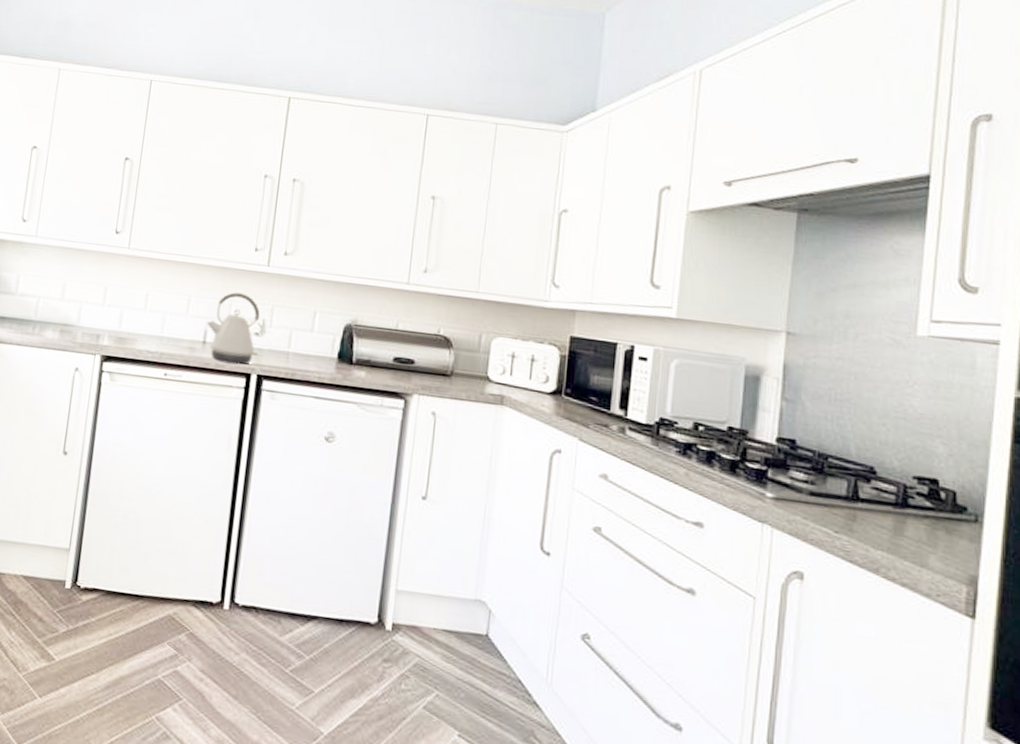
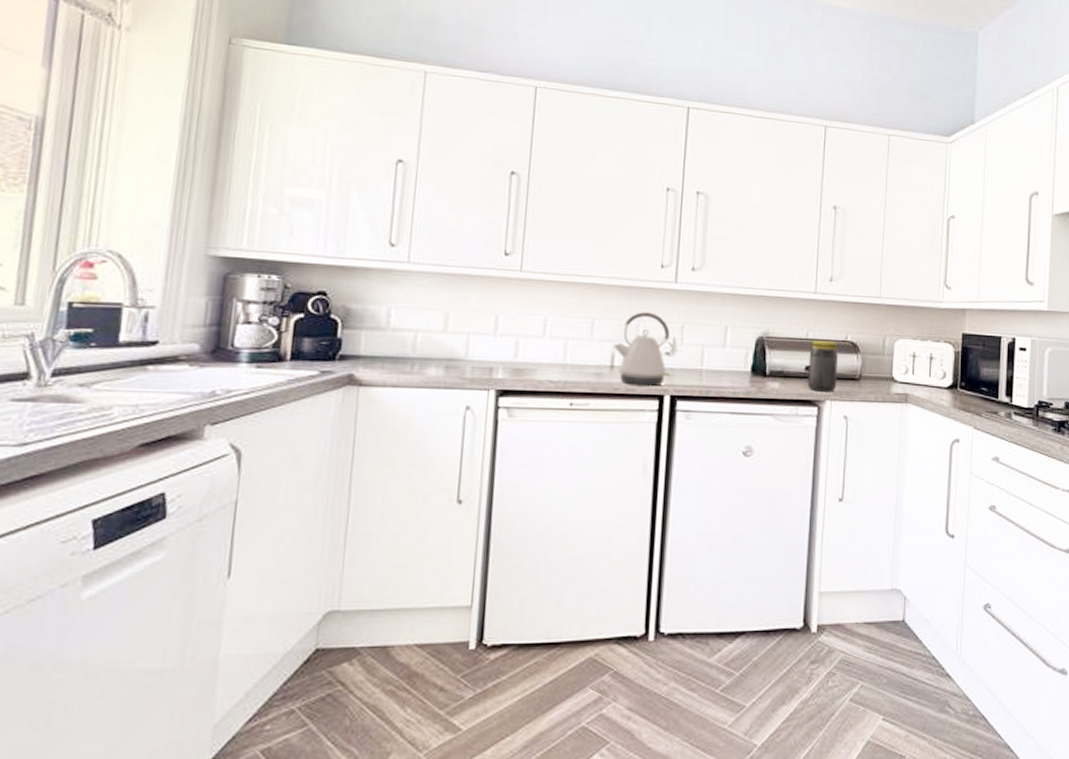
jar: none [395,332,429,386] -> present [808,340,838,392]

